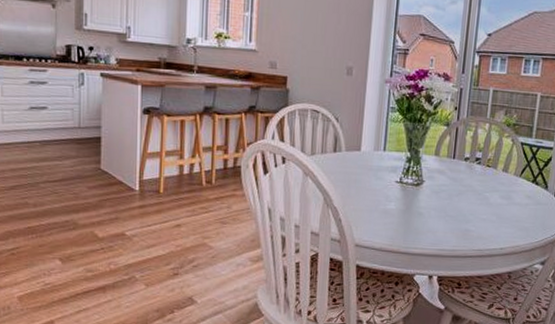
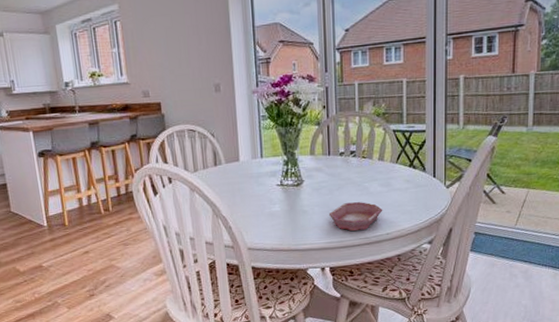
bowl: none [444,210,500,241] -> present [328,202,383,231]

